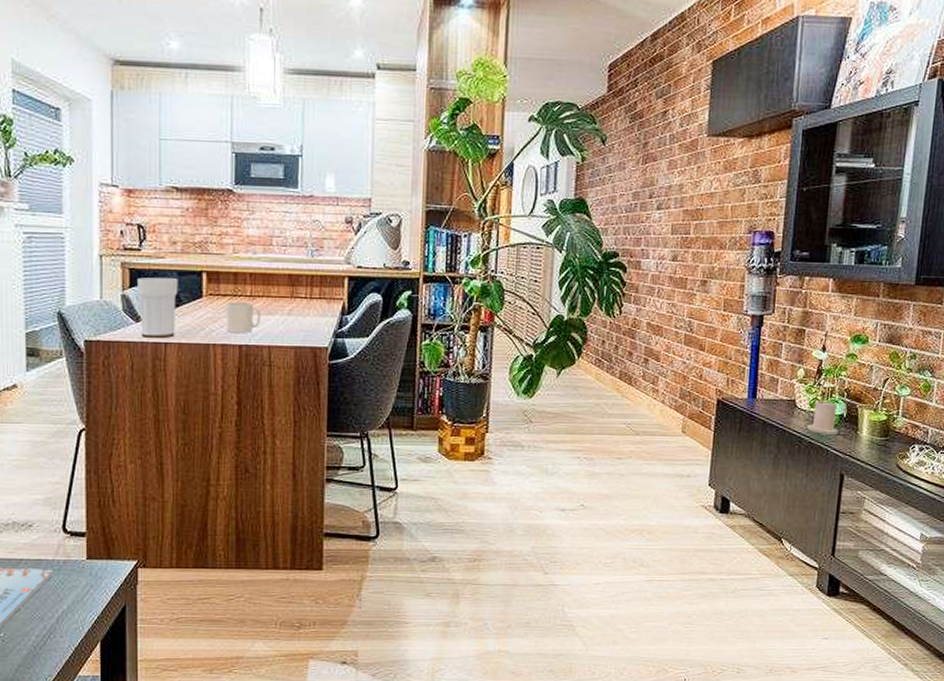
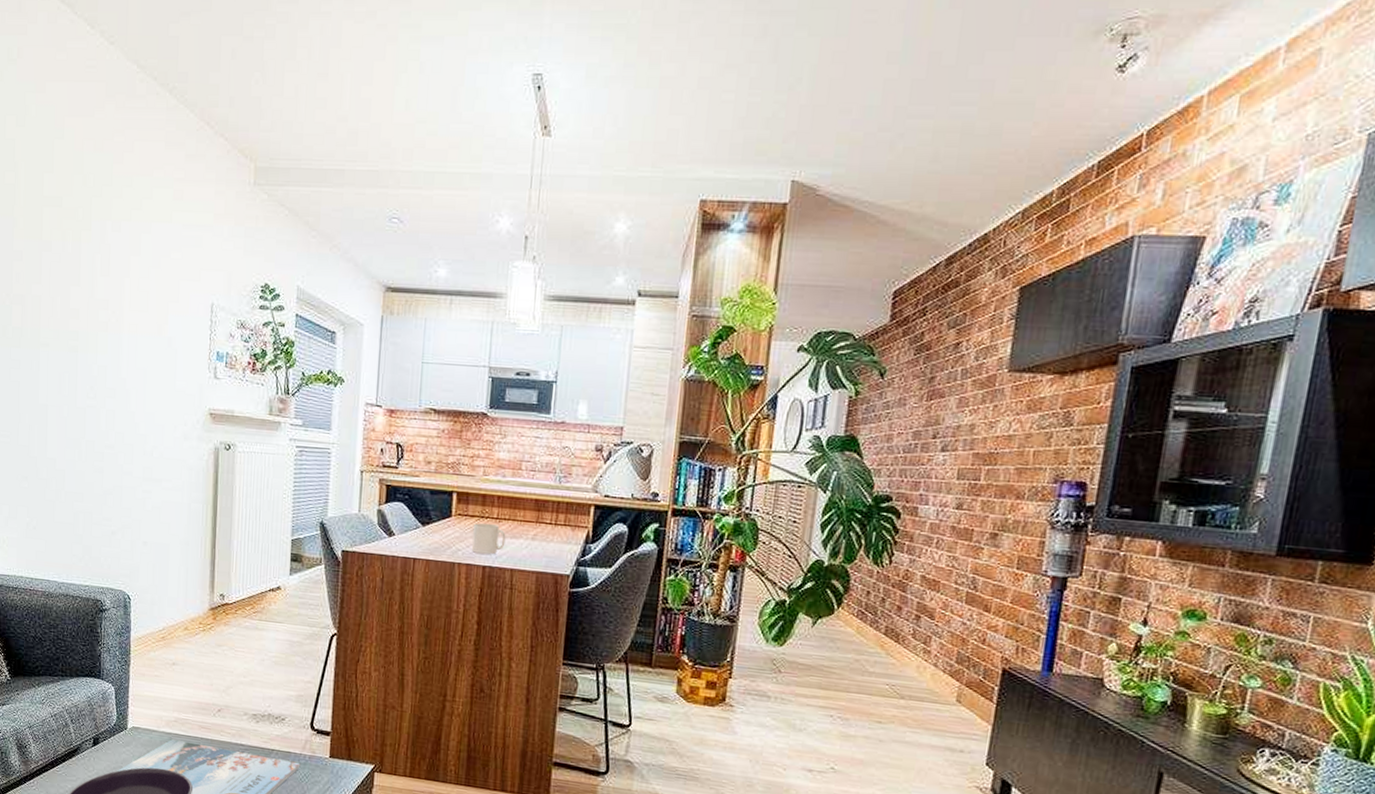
cup: present [138,277,178,339] -> none [392,494,430,555]
candle: present [807,399,839,436] -> none [1117,681,1160,726]

